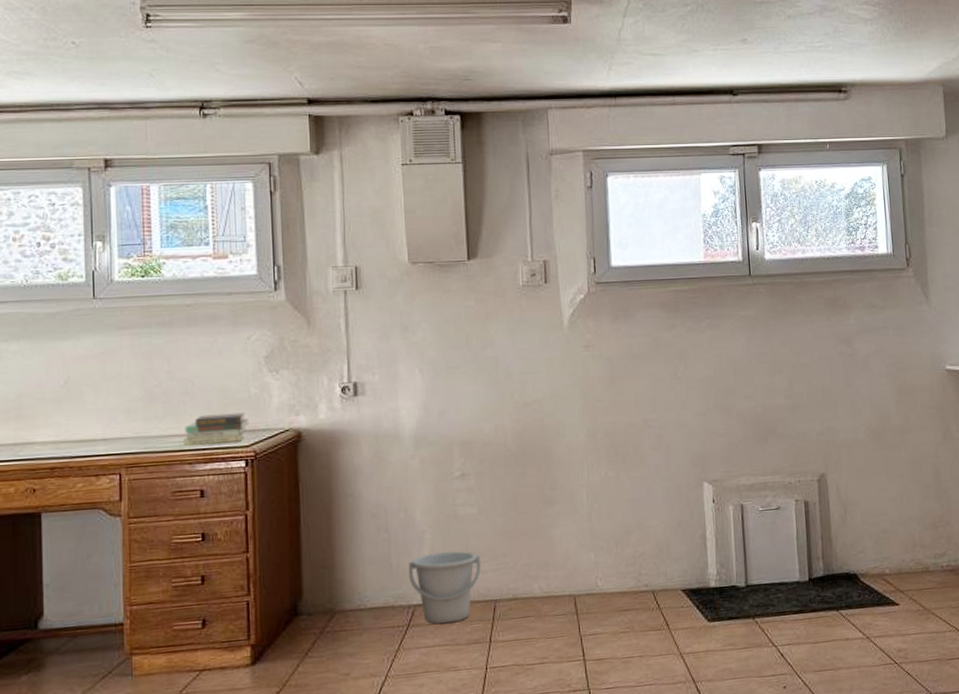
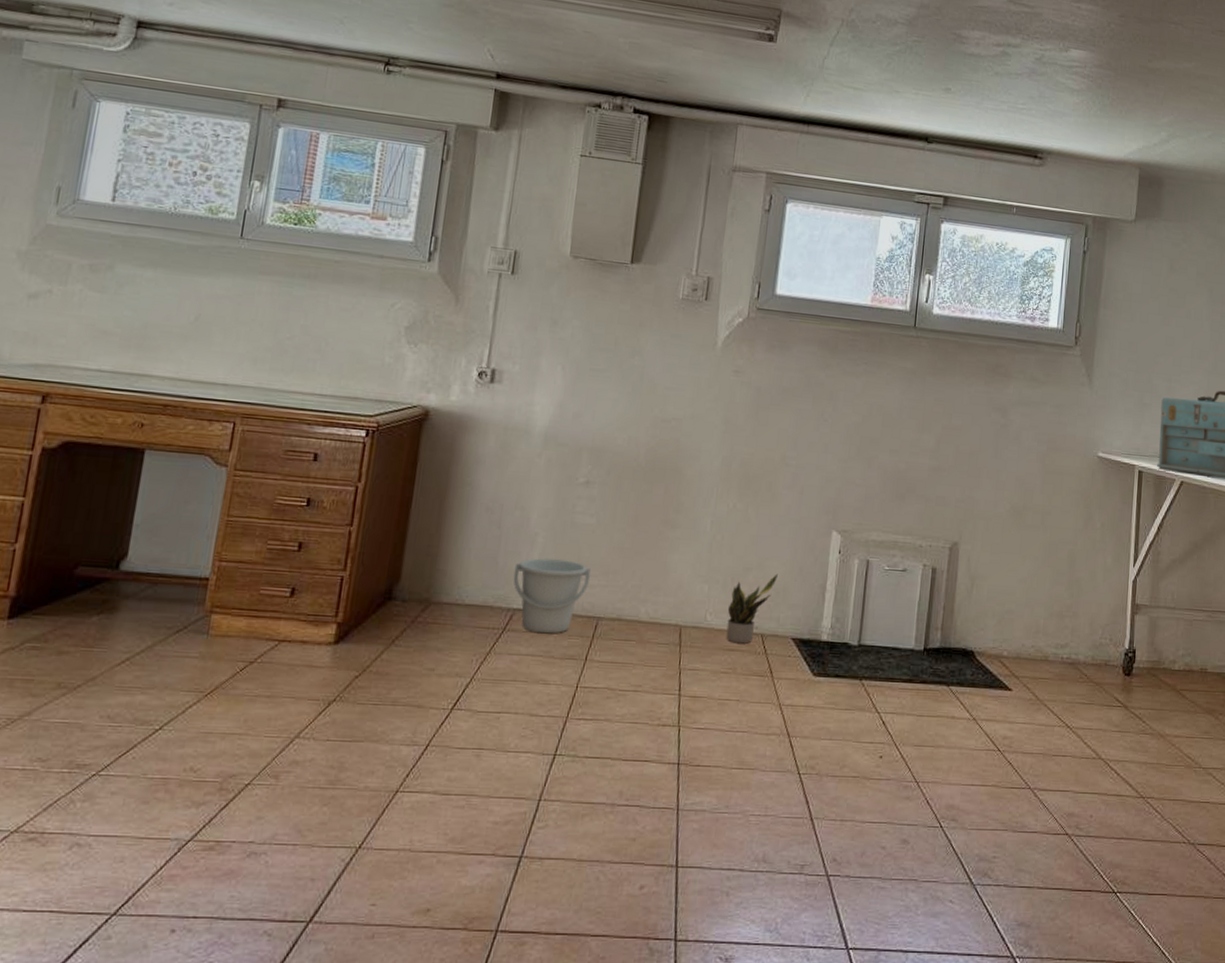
books: present [183,412,250,446] -> none [305,376,378,410]
potted plant: none [616,531,659,603] -> present [726,573,778,644]

